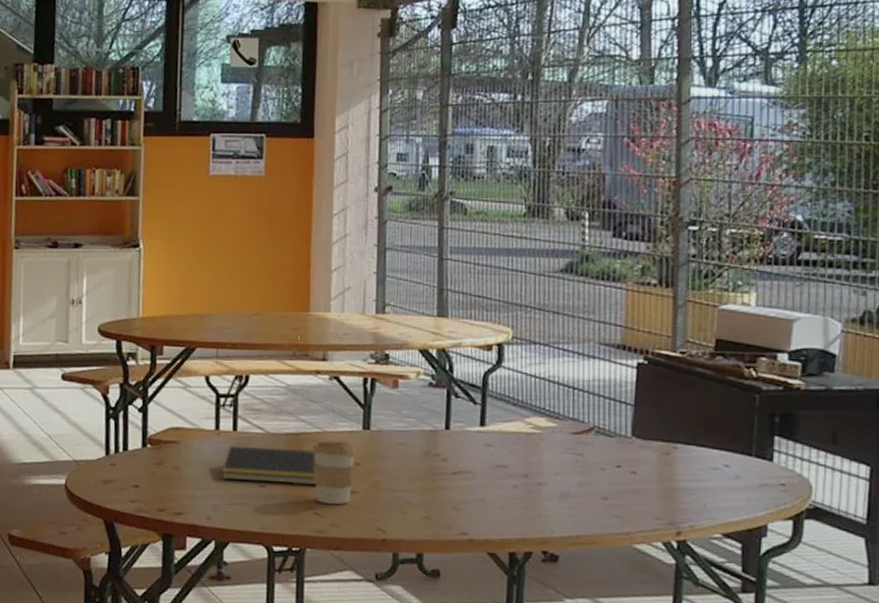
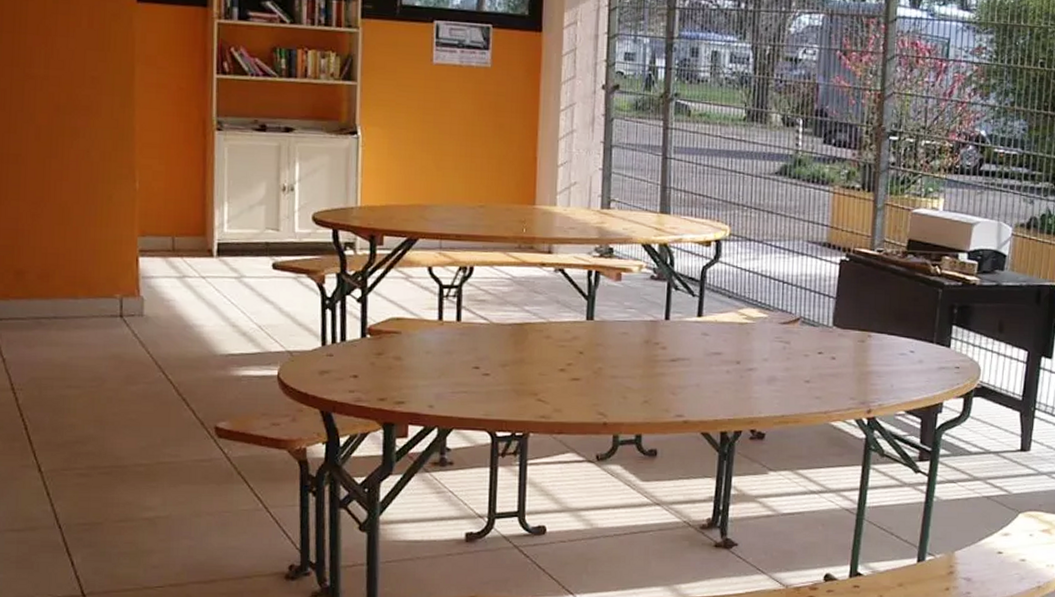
notepad: present [221,445,316,486] -> none [444,335,540,374]
coffee cup: present [312,440,357,504] -> none [536,330,580,391]

